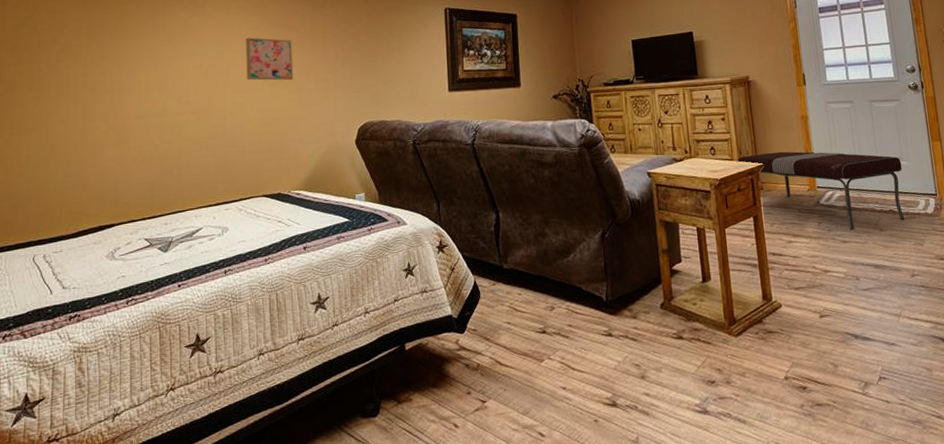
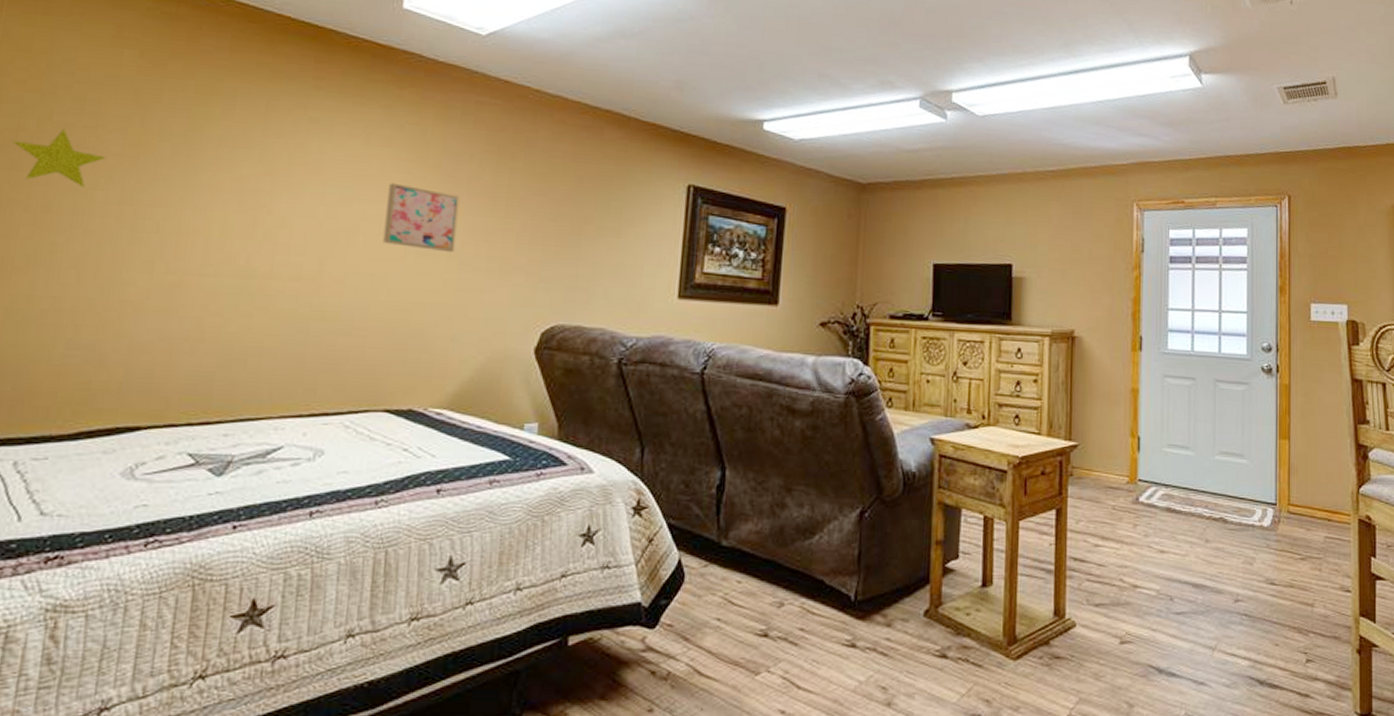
decorative star: none [16,33,72,70] -> present [11,128,107,188]
bench: present [736,151,905,230] -> none [1045,430,1241,538]

